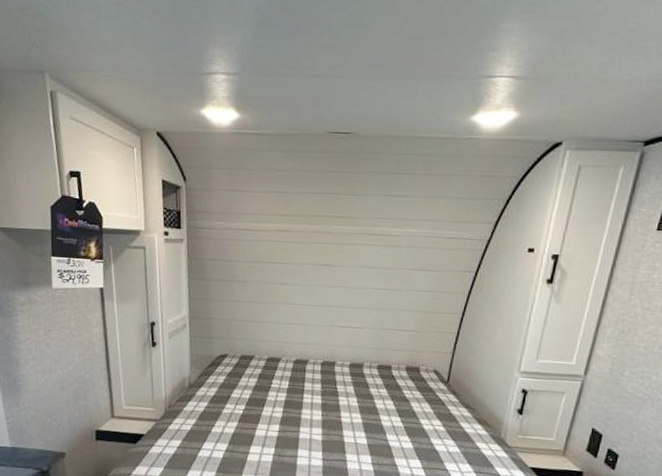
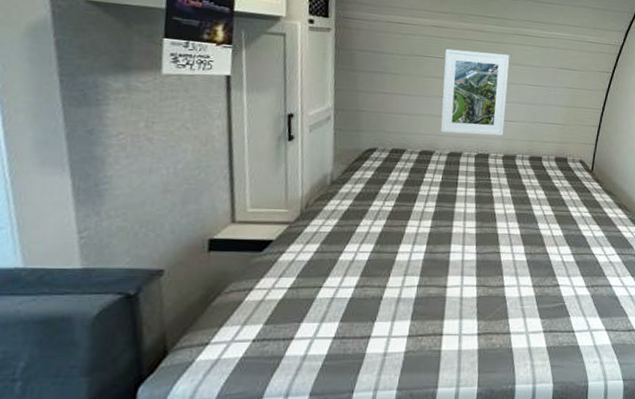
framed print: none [286,253,358,343] -> present [440,48,510,136]

